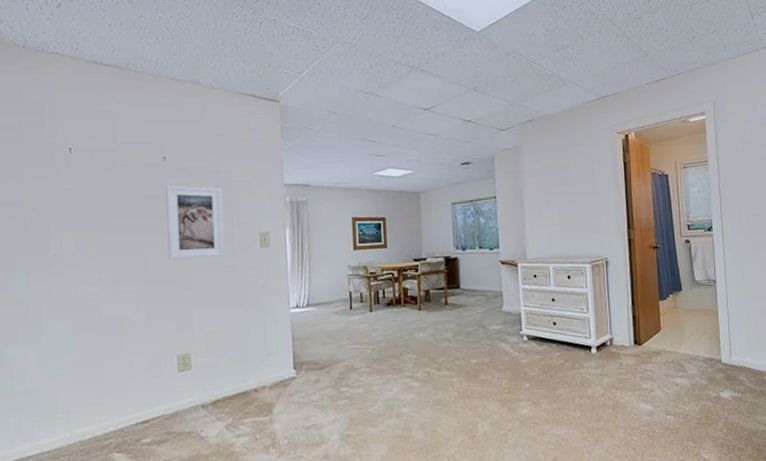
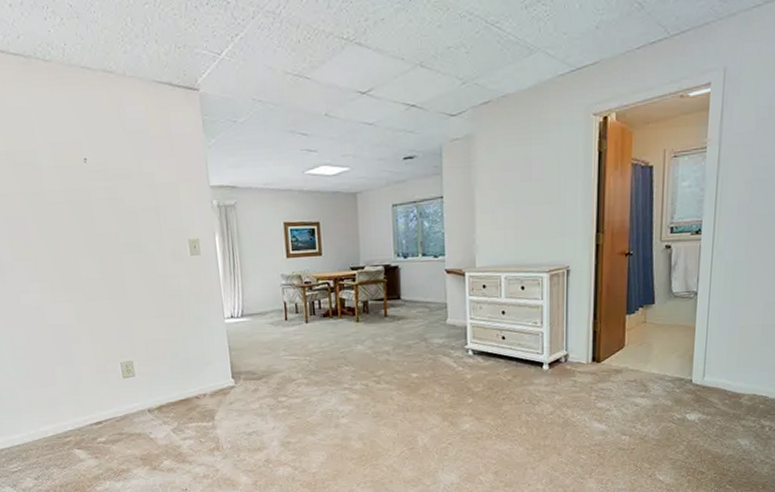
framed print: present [166,185,224,260] -> none [90,189,155,268]

